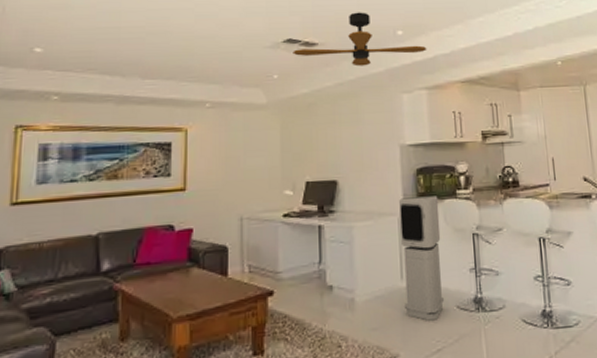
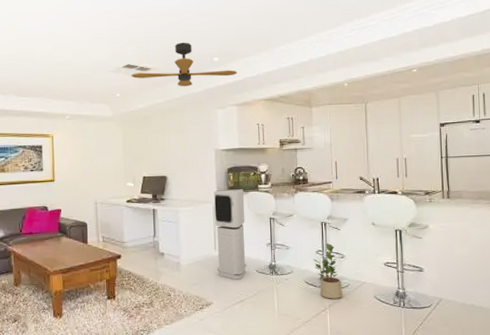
potted plant: none [531,265,572,343] -> present [313,243,342,299]

